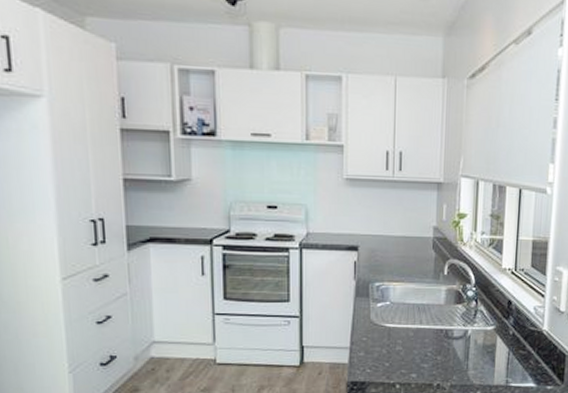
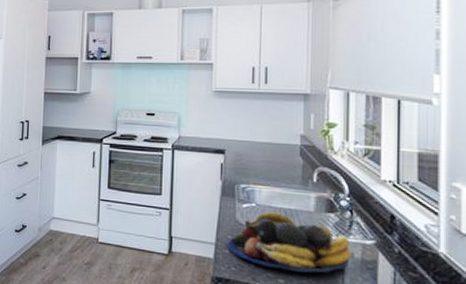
fruit bowl: none [362,309,476,365] -> present [227,212,352,273]

